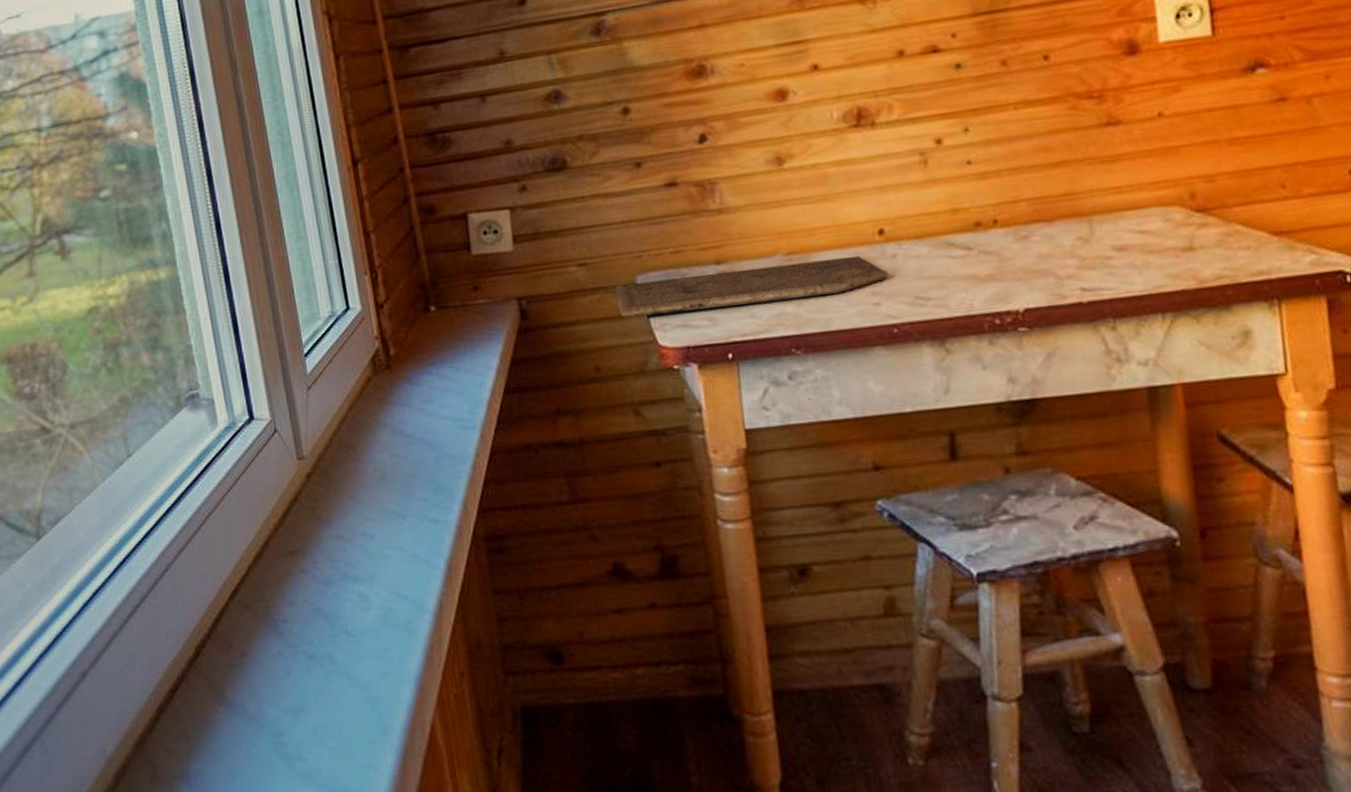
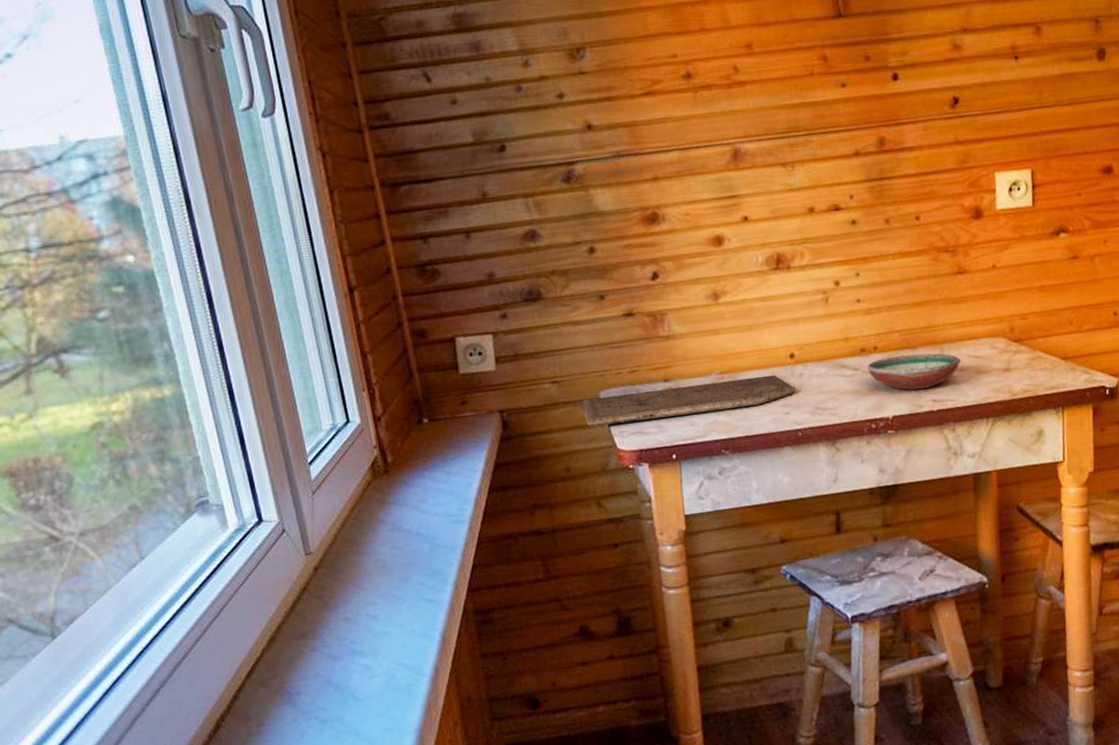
decorative bowl: none [984,227,1119,276] -> present [867,353,961,391]

